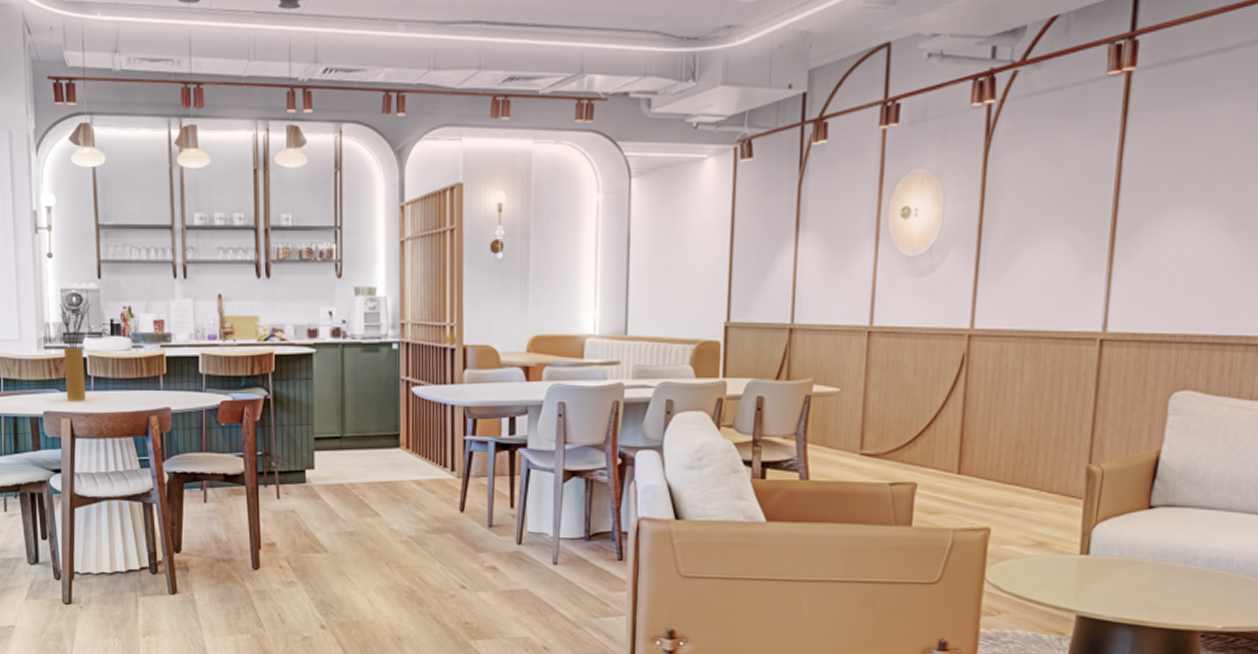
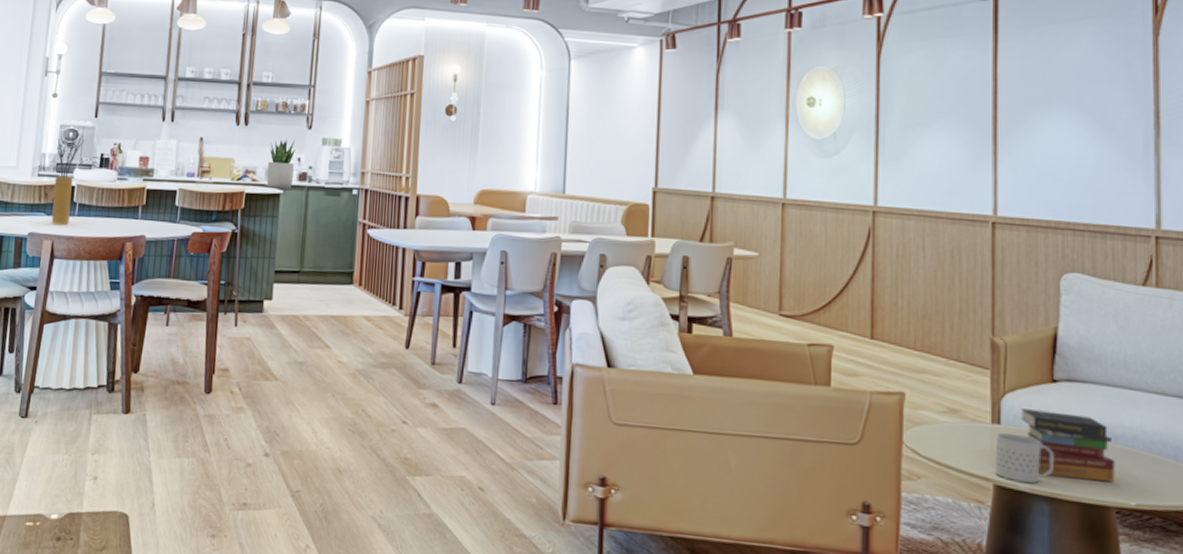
planter: none [295,290,325,347] -> present [266,138,296,189]
mug: none [1079,563,1143,613] -> present [995,433,1054,484]
books: none [1110,538,1206,607] -> present [1020,409,1115,483]

